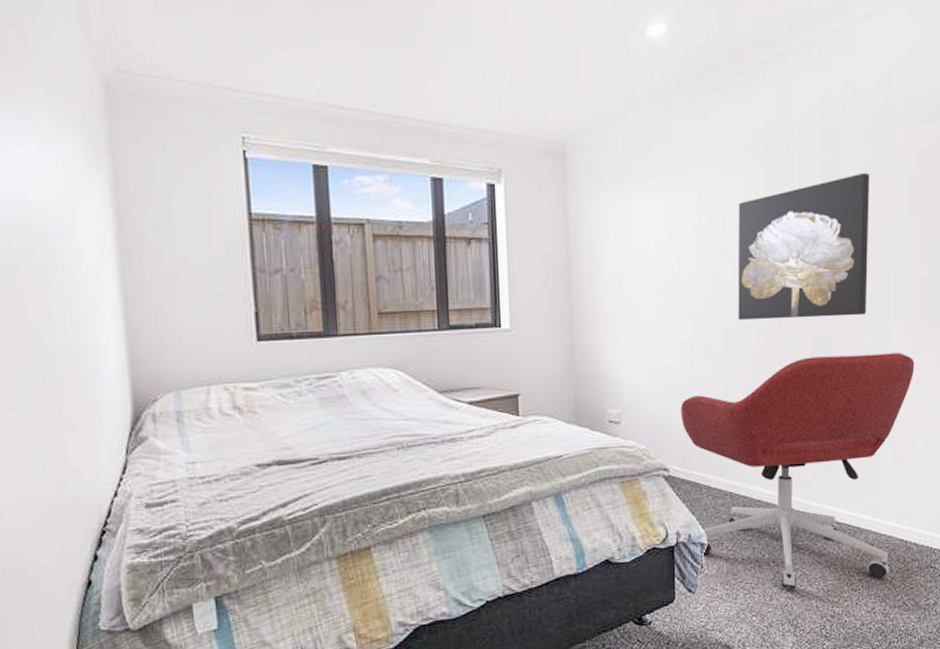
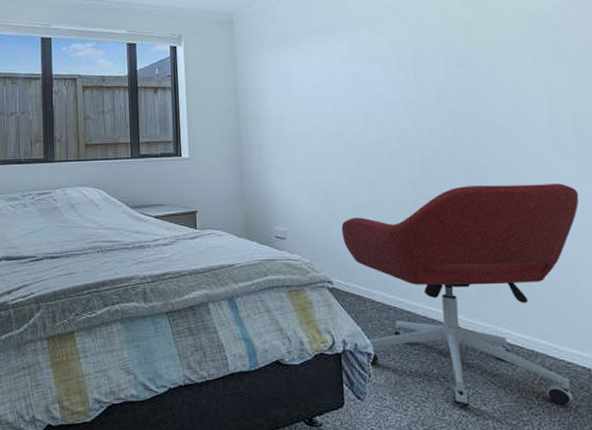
wall art: present [737,172,870,321] -> none [386,25,521,153]

